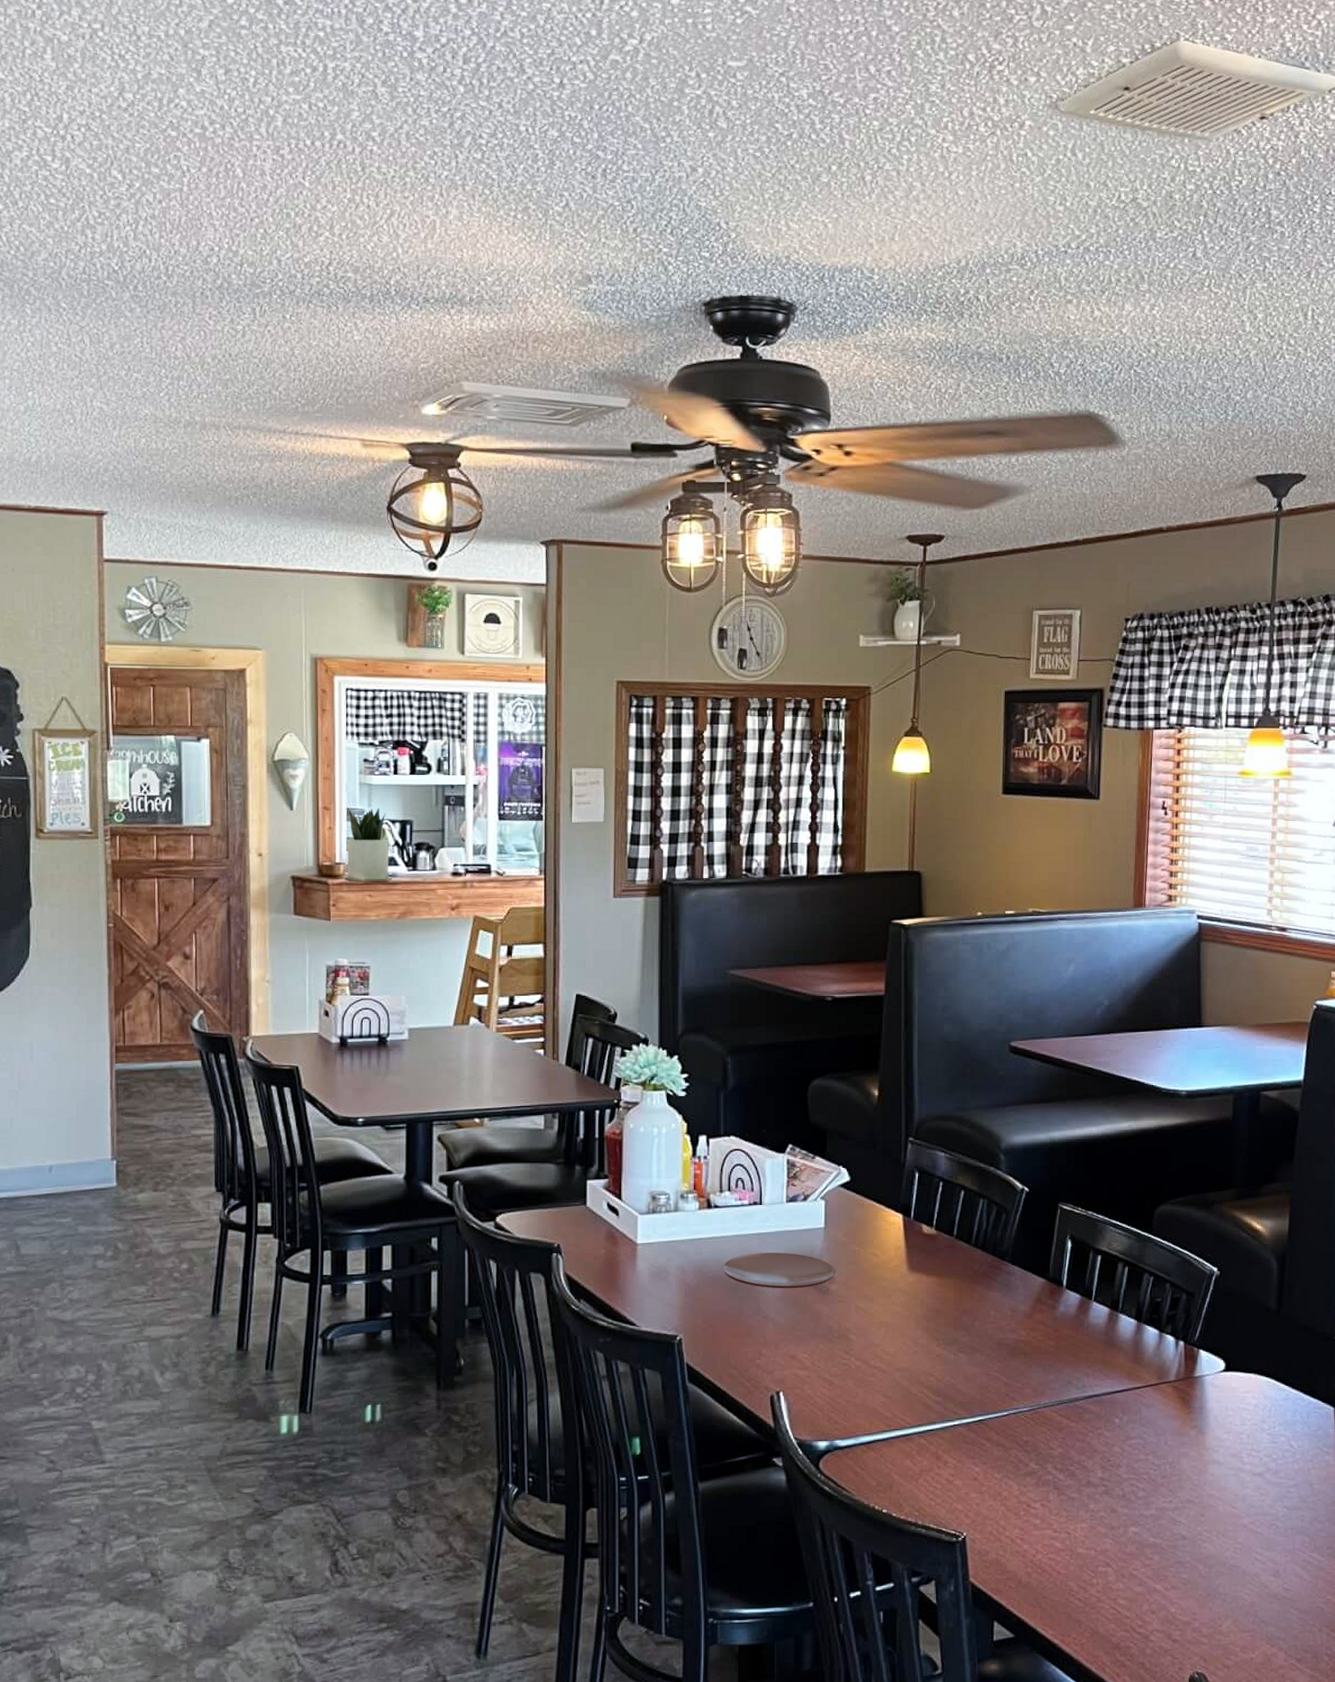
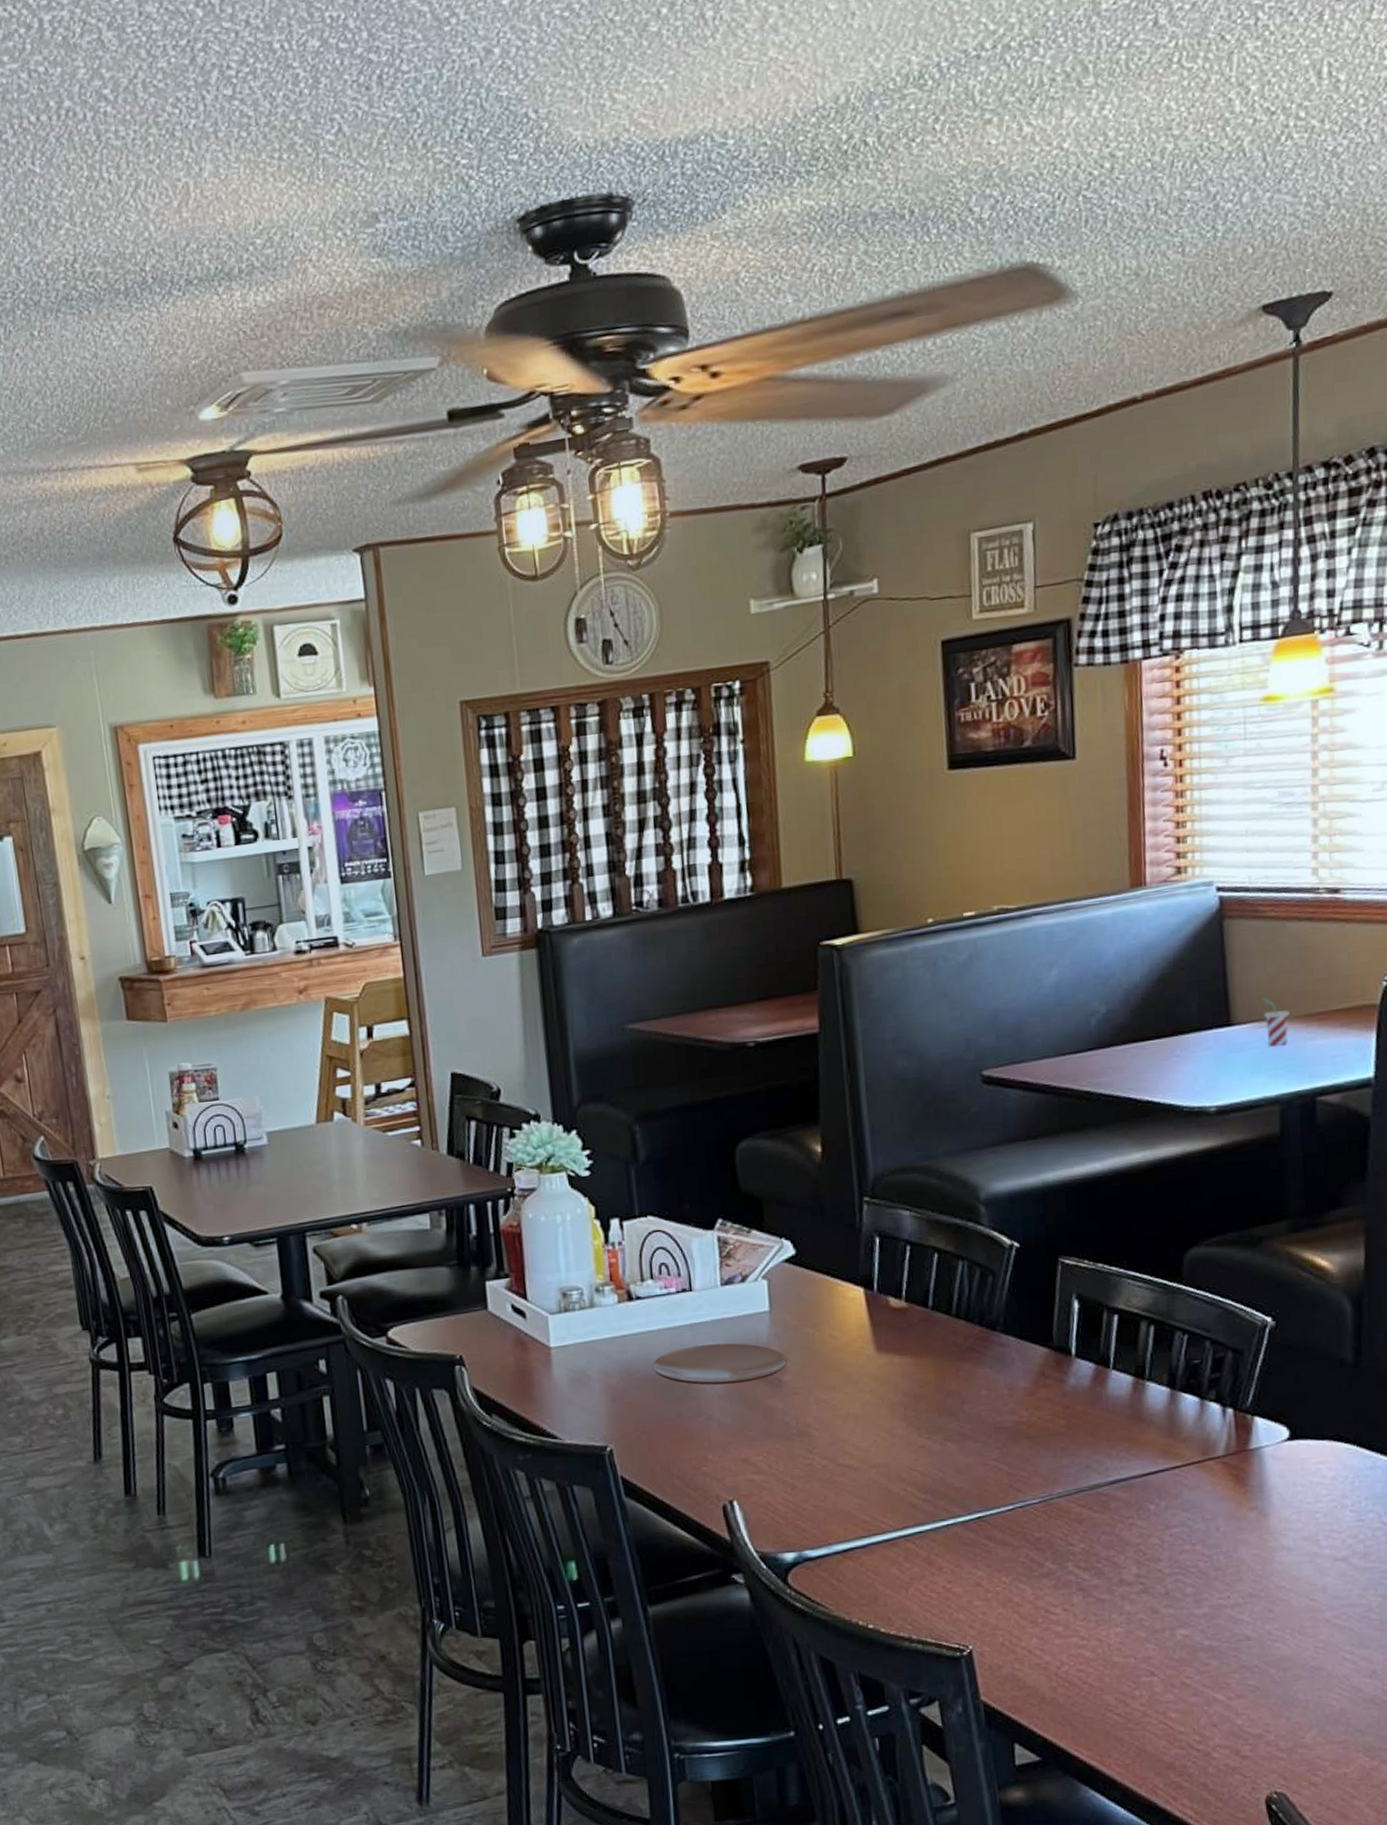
planter: present [343,808,393,883] -> none [171,888,230,977]
beverage cup: none [1226,1007,1245,1048] -> present [1262,997,1290,1048]

